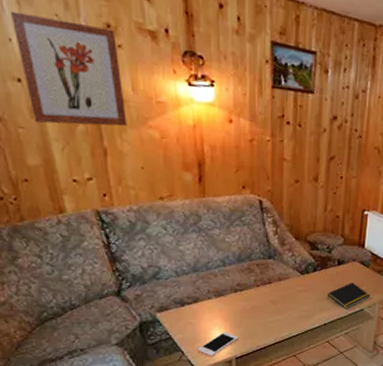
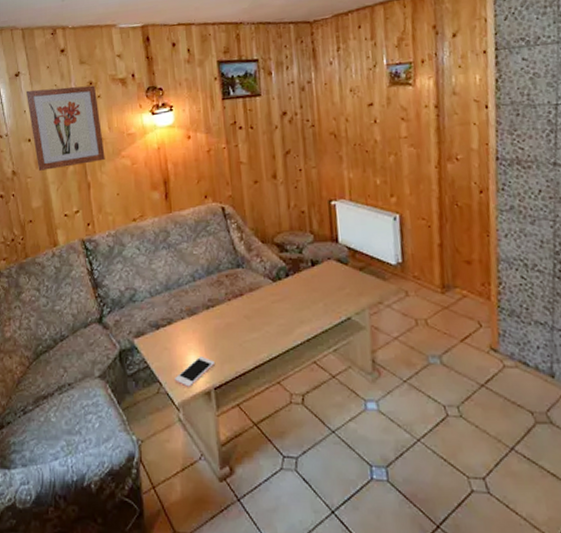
notepad: present [328,283,371,309] -> none [306,285,356,319]

